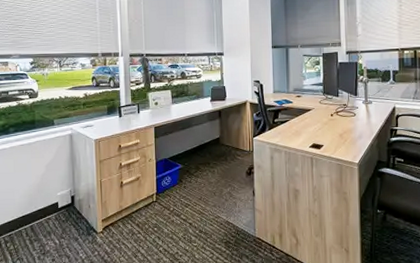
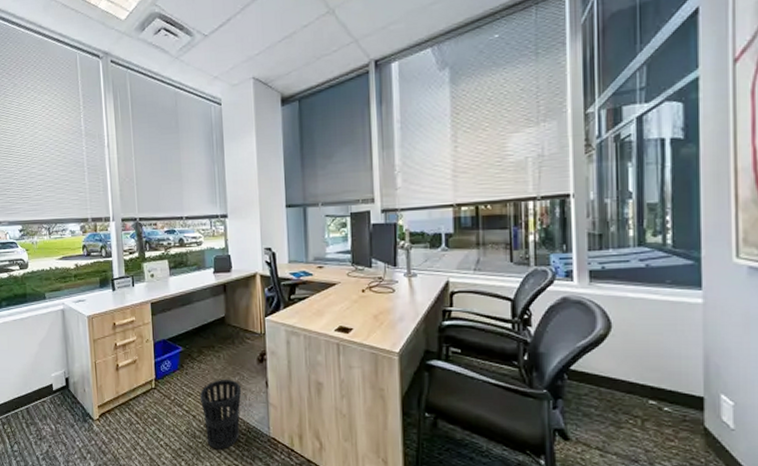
wastebasket: none [196,190,233,251] -> present [200,379,242,450]

